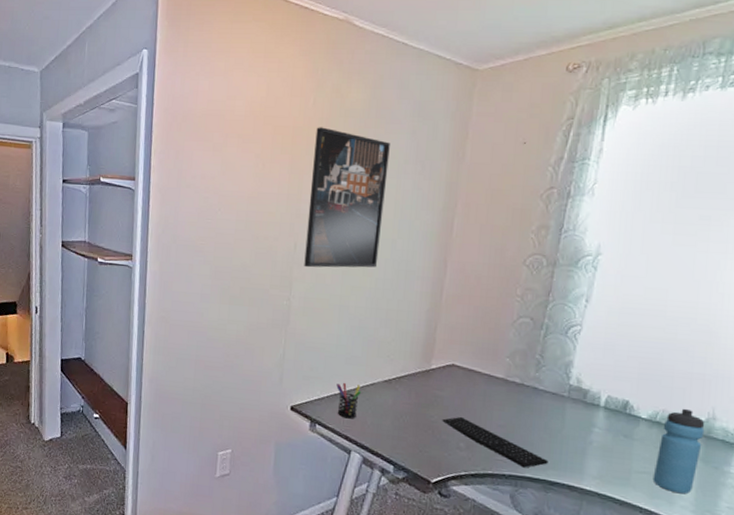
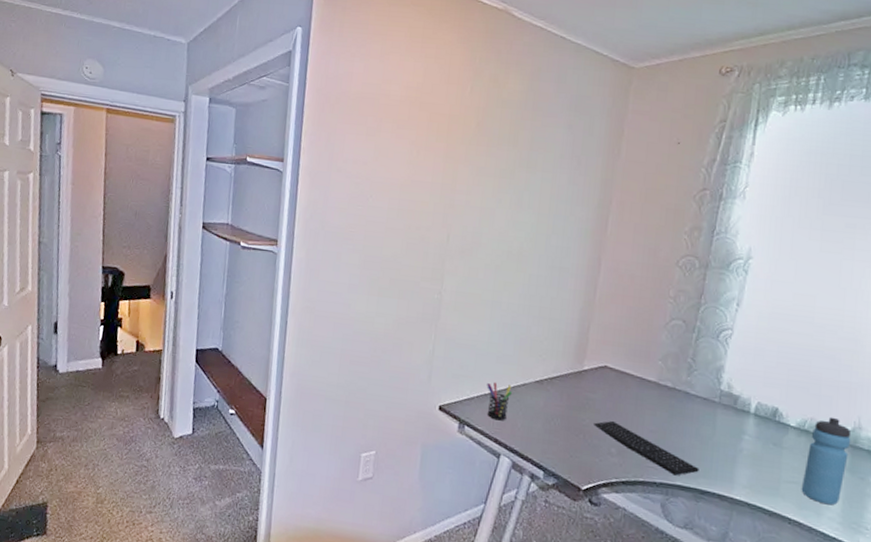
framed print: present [304,127,390,268] -> none [456,116,547,263]

